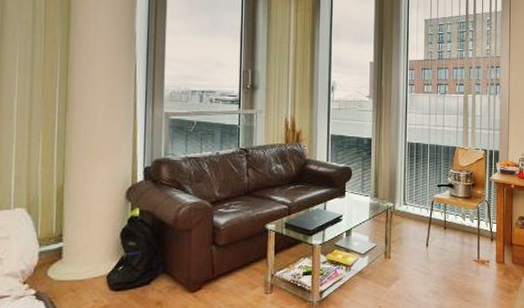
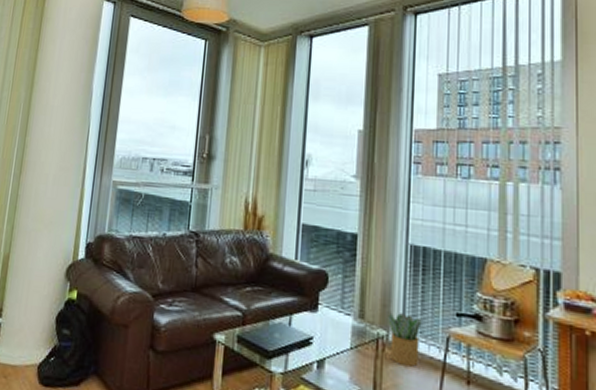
potted plant: none [393,190,416,224] -> present [386,312,422,367]

